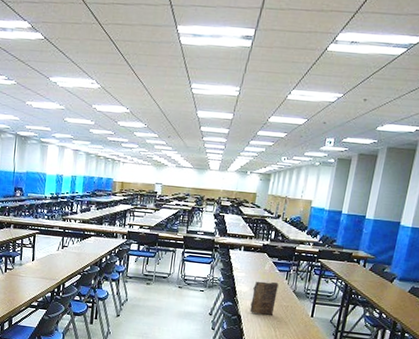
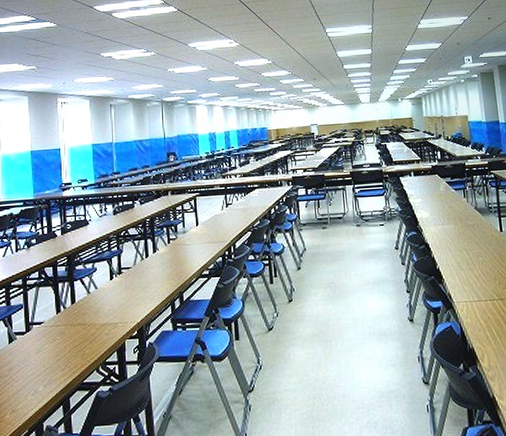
book: present [249,281,279,315] -> none [433,201,461,239]

